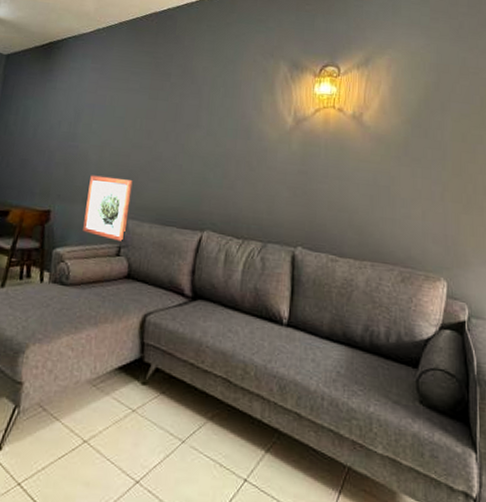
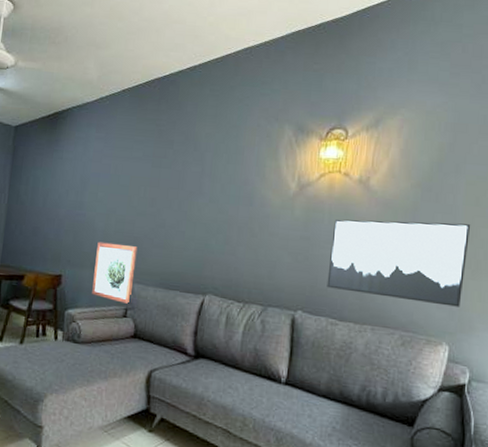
wall art: none [325,153,459,242] -> present [327,219,471,307]

